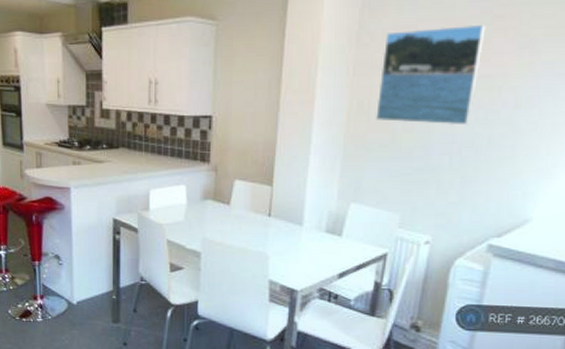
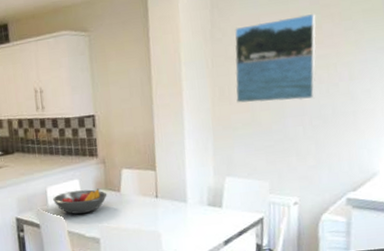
fruit bowl: none [155,197,215,224] -> present [53,188,108,215]

